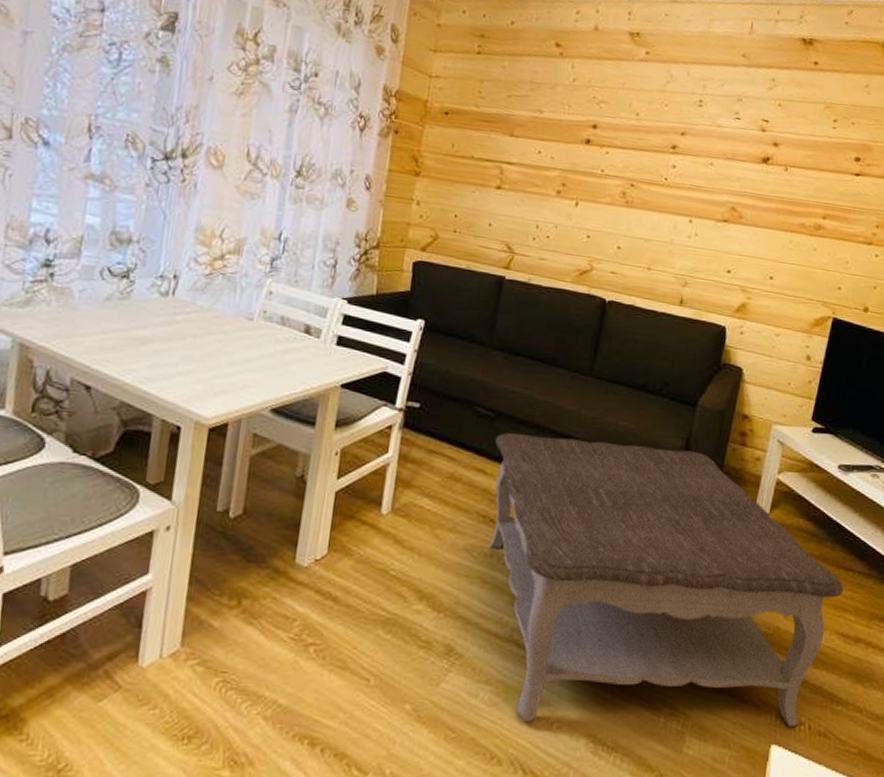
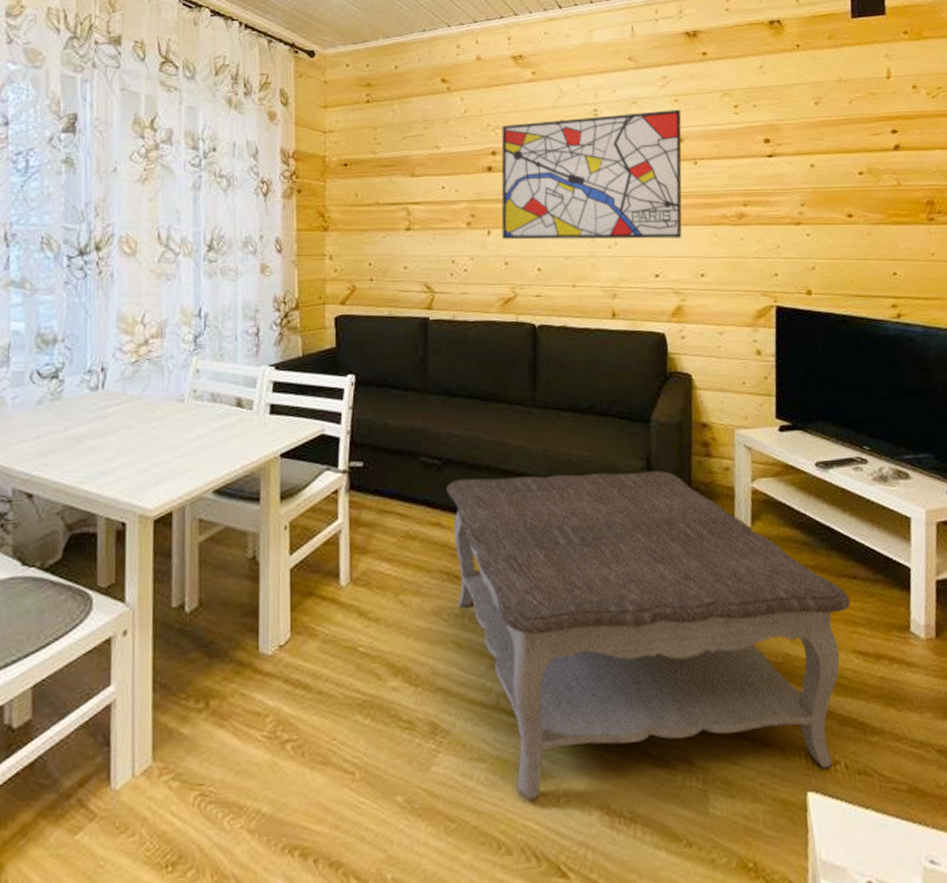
wall art: none [589,100,783,240] -> present [501,109,682,240]

